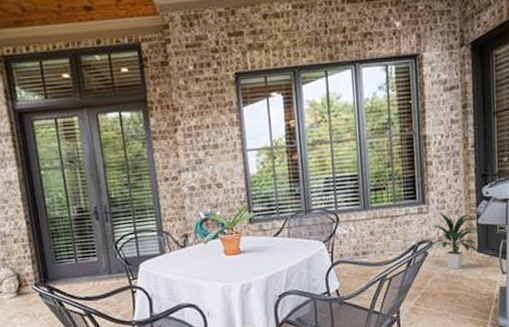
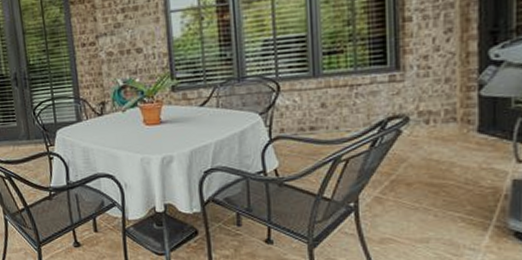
indoor plant: present [431,212,480,270] -> none [406,80,484,153]

